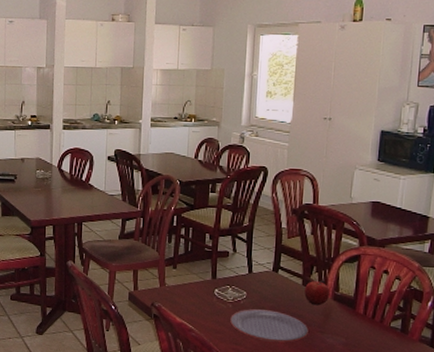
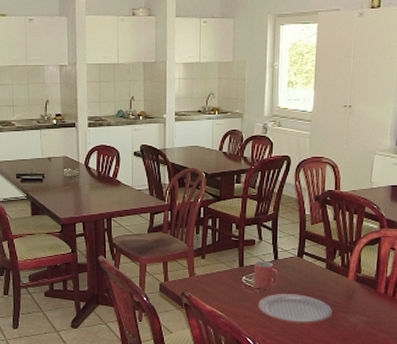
mug: none [226,274,254,304] -> present [254,261,280,289]
fruit: present [304,280,331,306] -> none [328,263,353,288]

